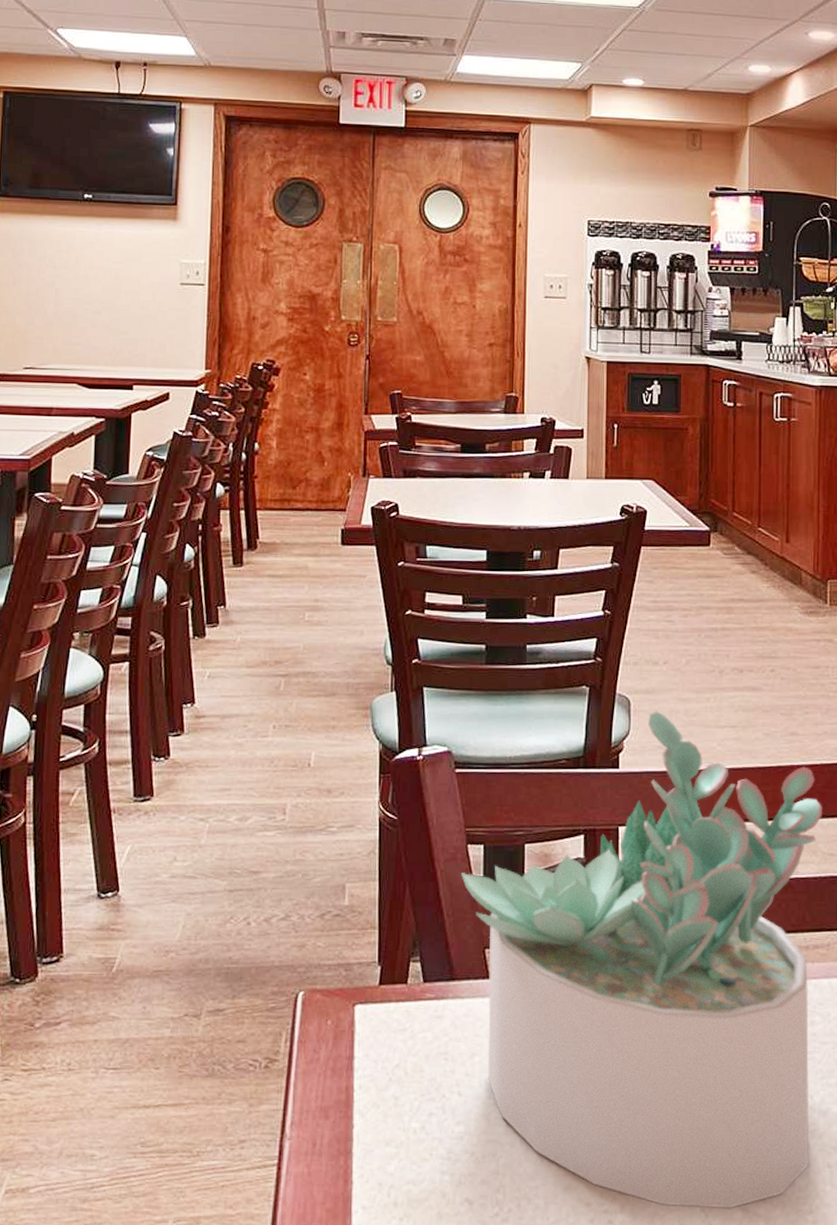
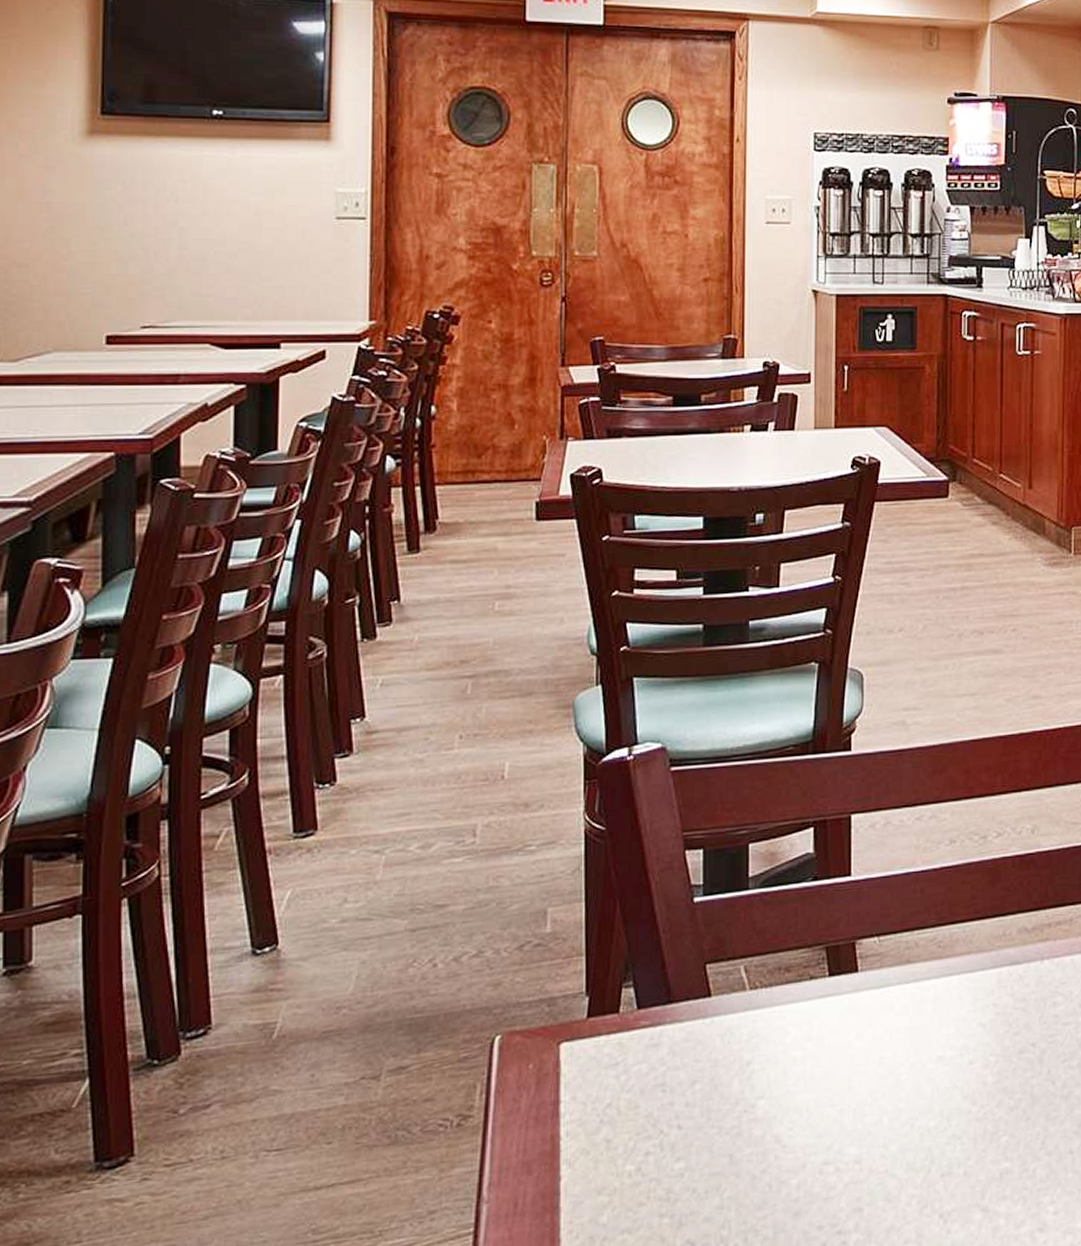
succulent plant: present [461,711,823,1209] -> none [678,684,1066,1218]

